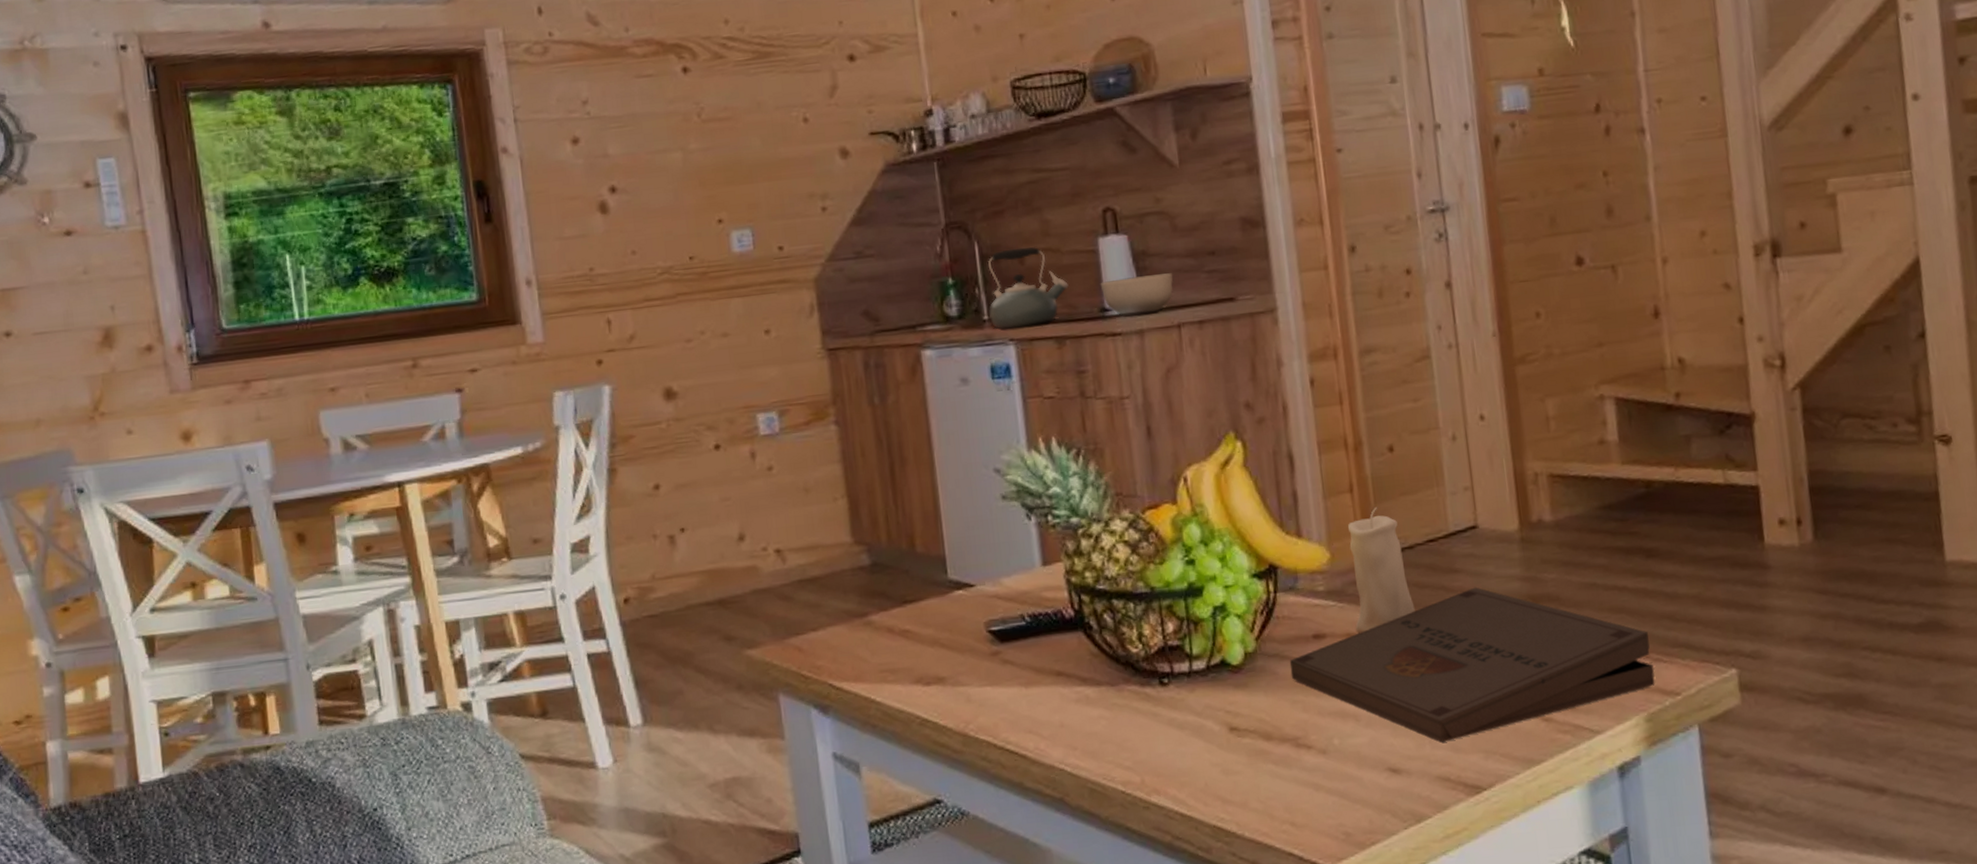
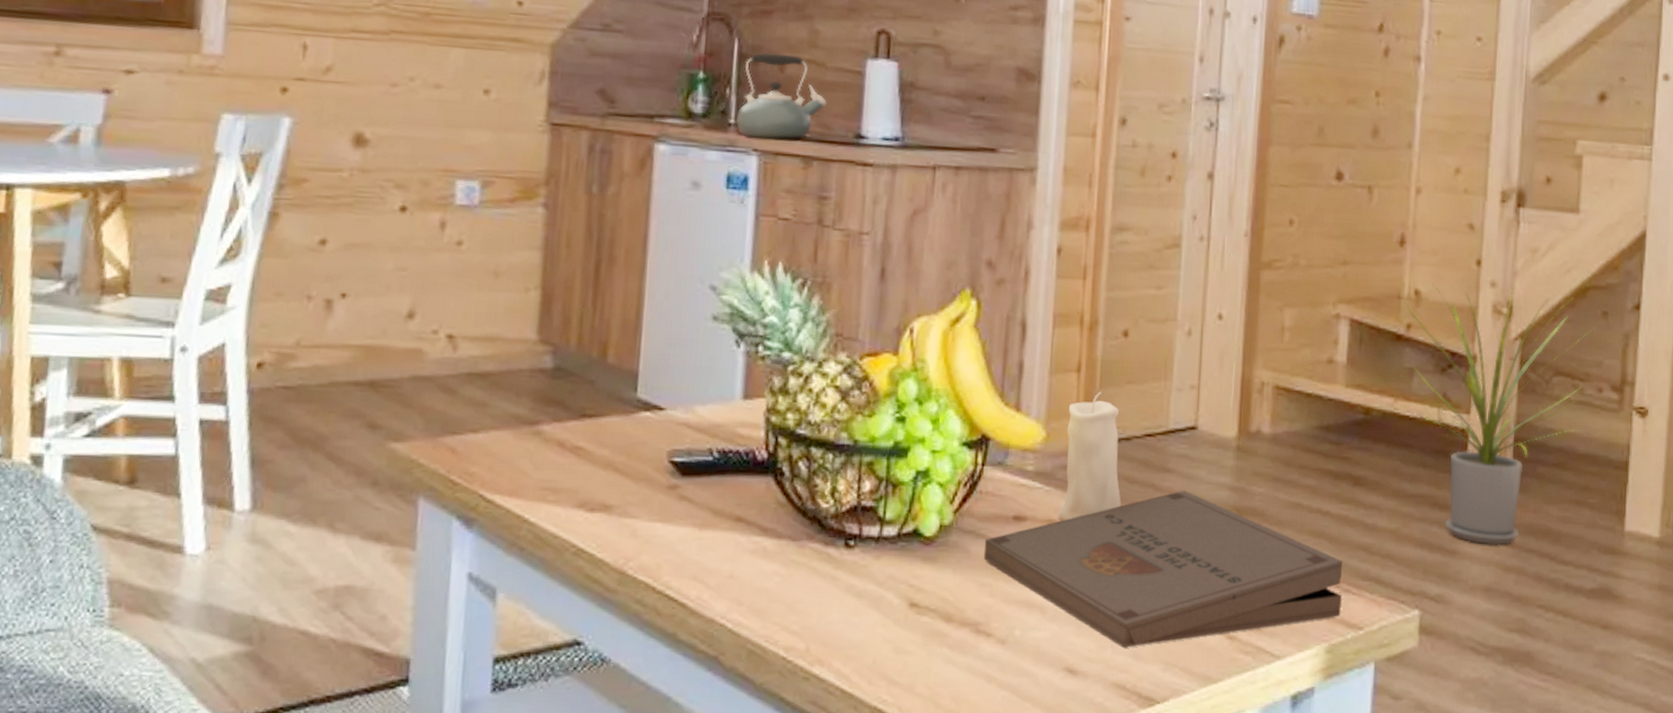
bowl: present [1100,273,1173,318] -> none [860,107,938,151]
house plant: none [1670,336,1896,596] -> present [1401,283,1594,545]

